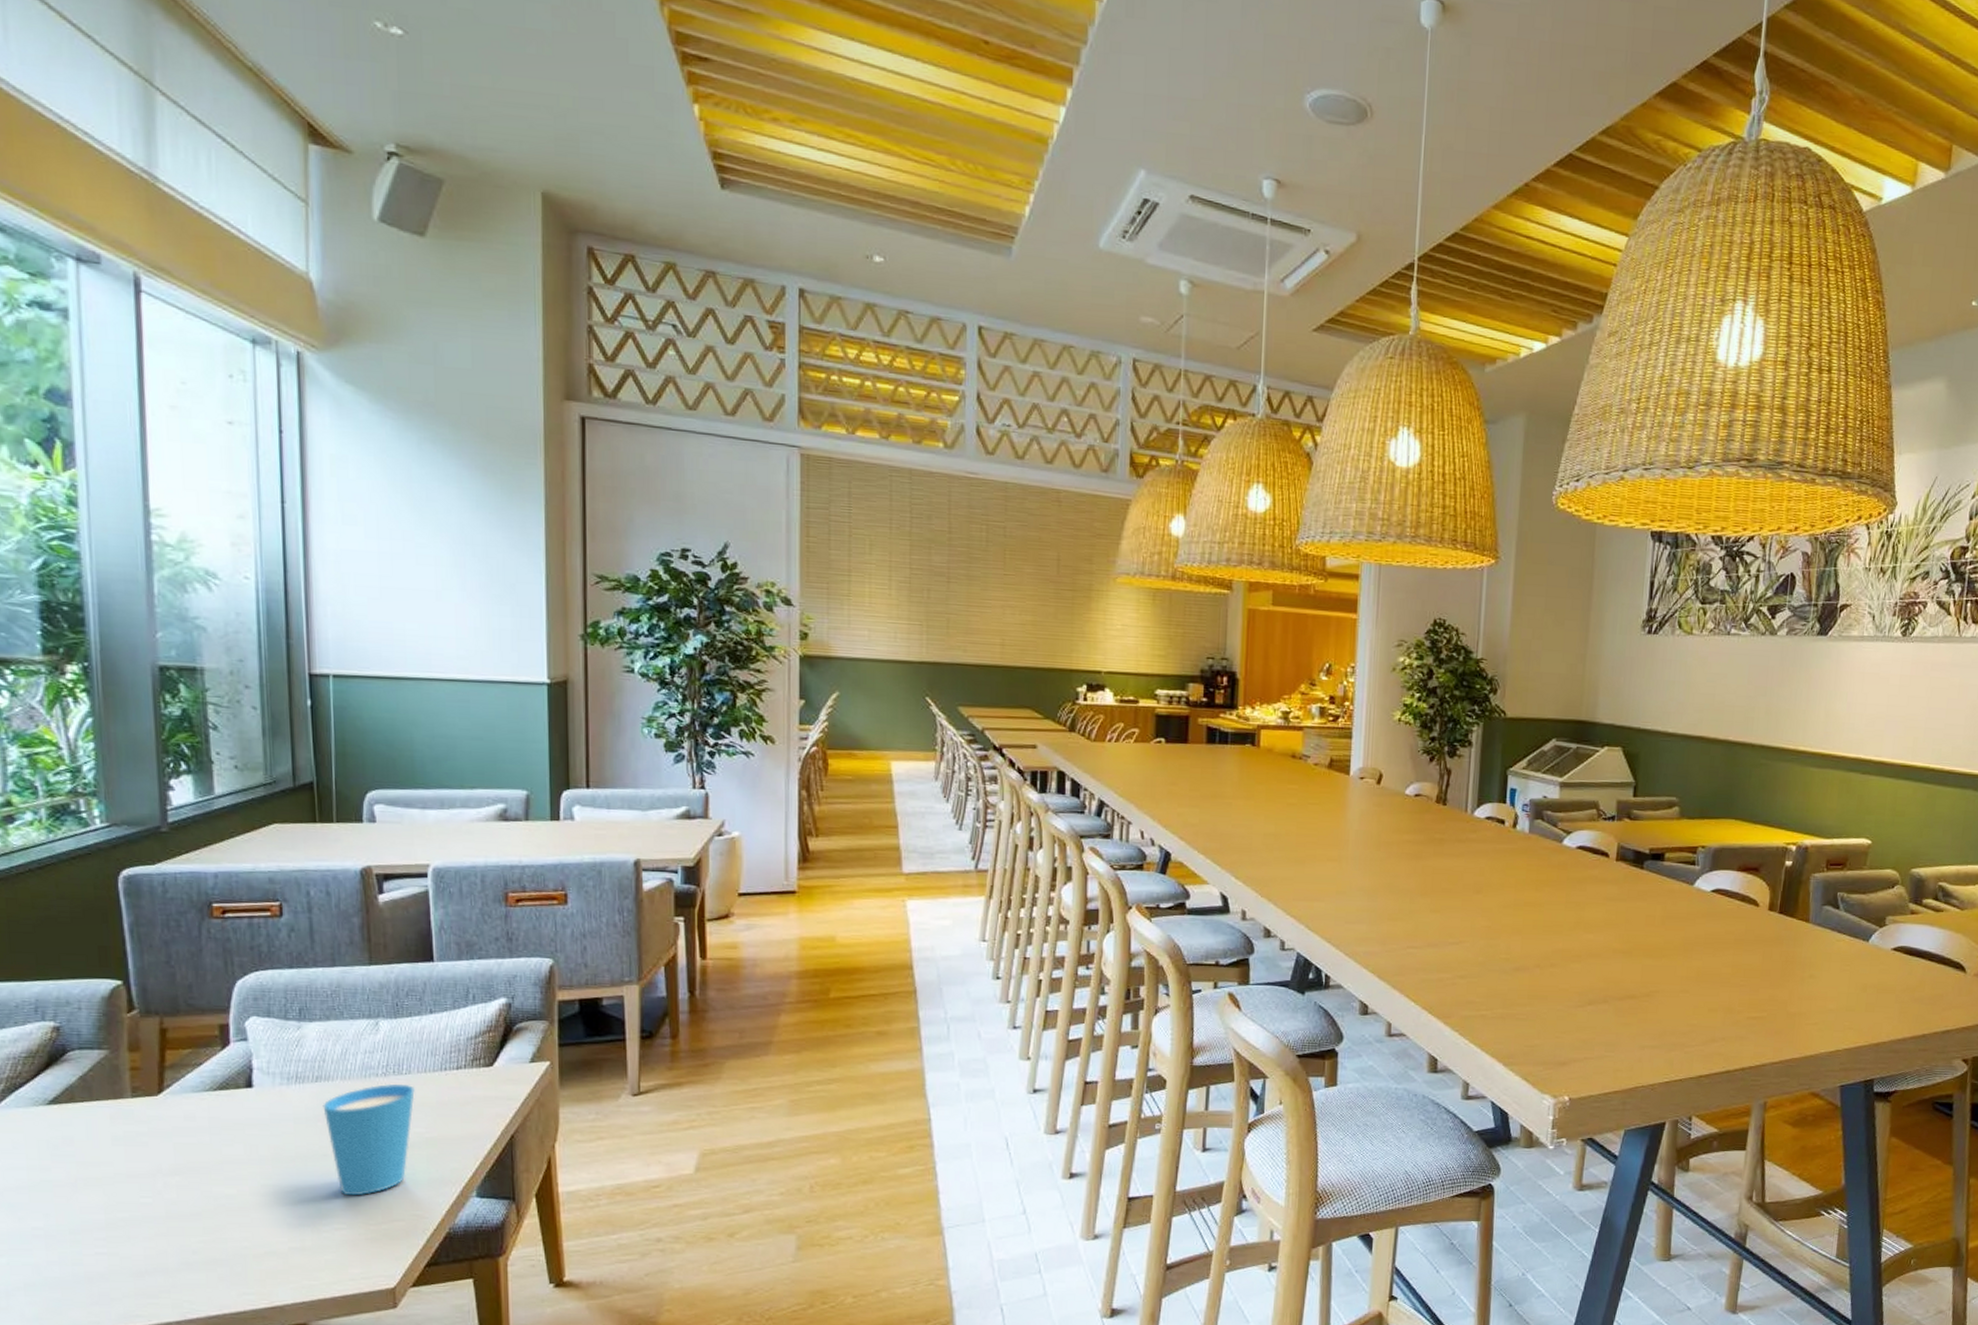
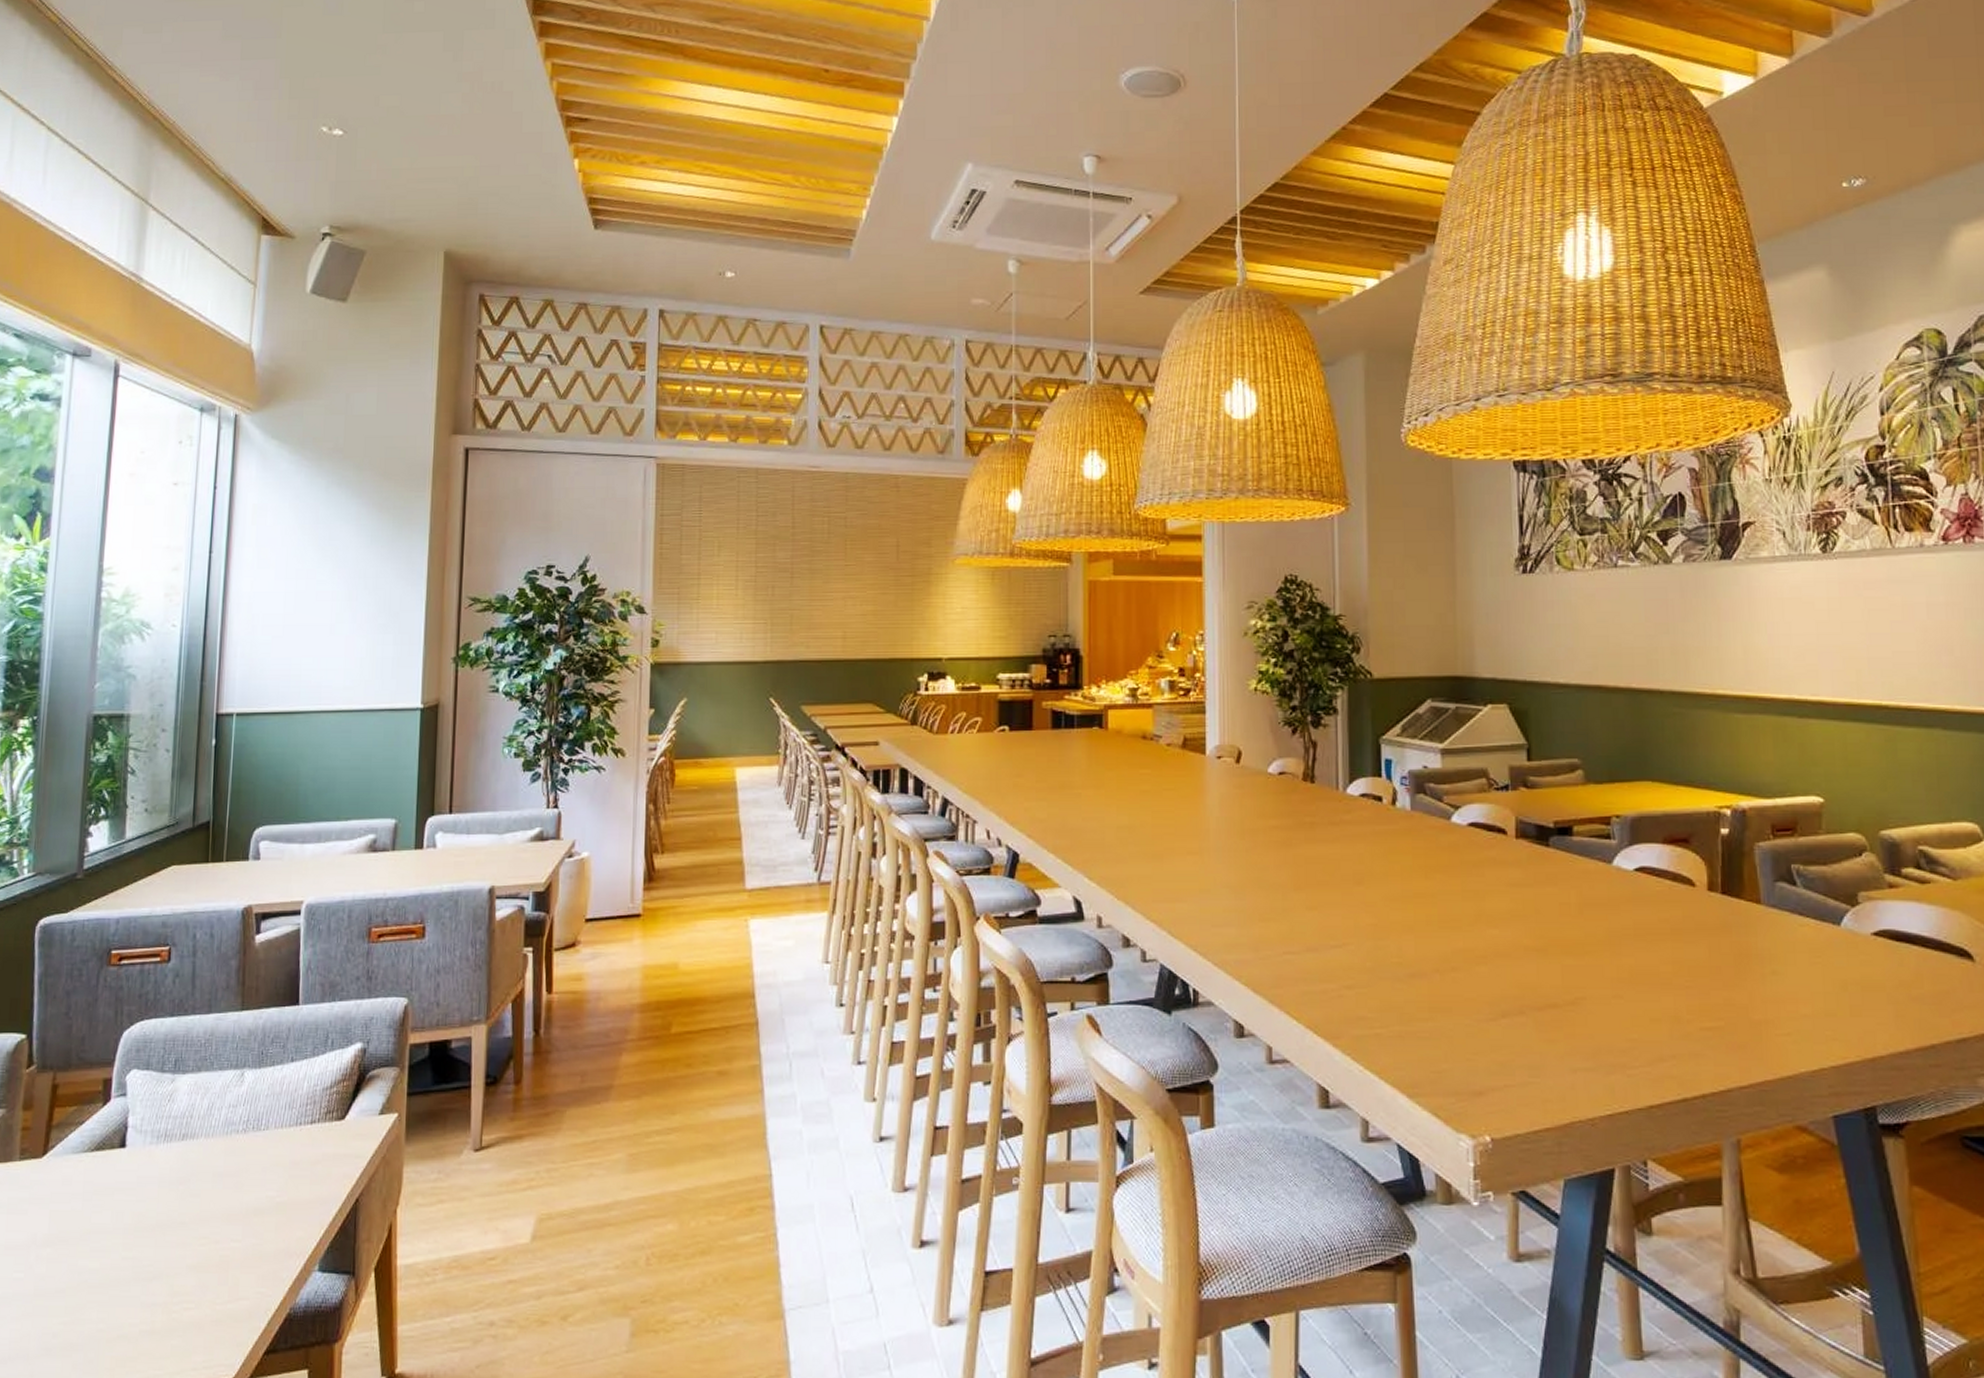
cup: present [323,1083,415,1196] -> none [186,1141,271,1270]

